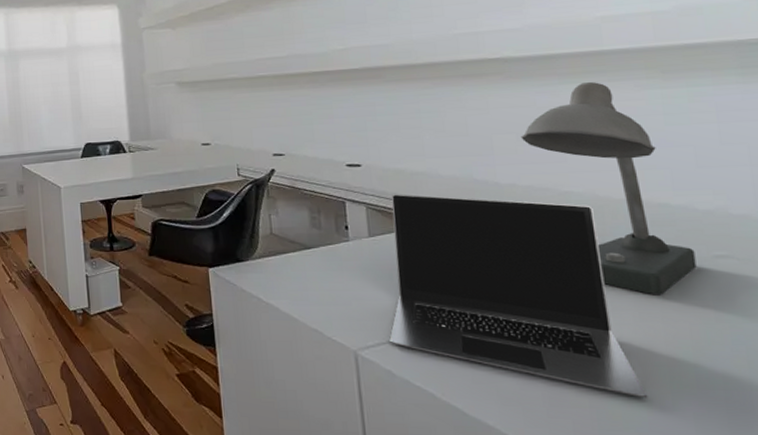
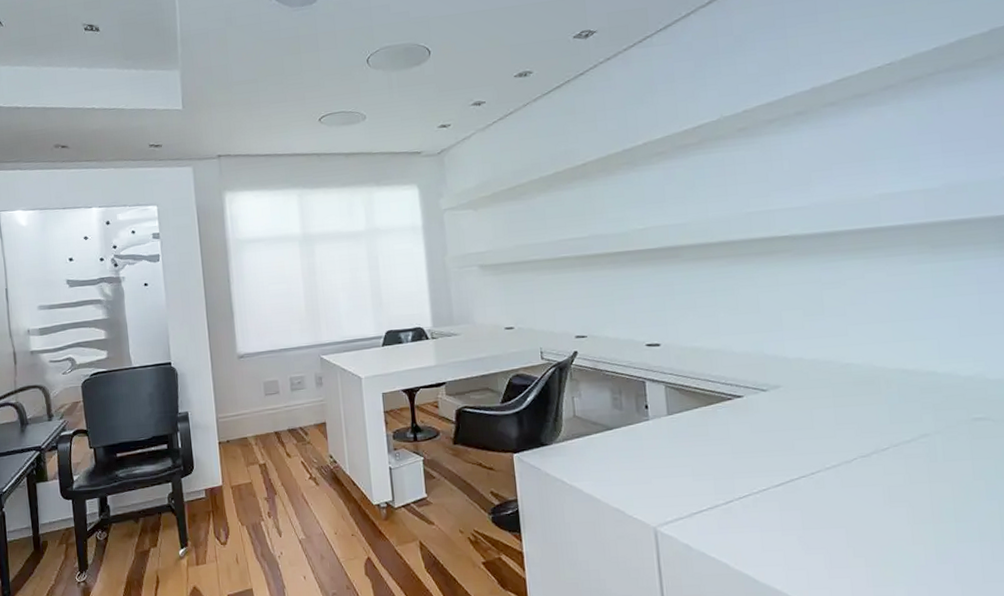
laptop: present [389,194,648,398] -> none [687,371,916,554]
desk lamp: present [520,82,697,294] -> none [807,257,959,457]

